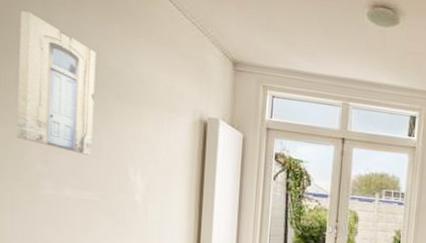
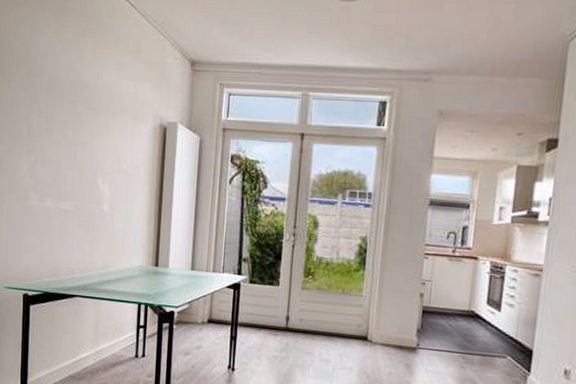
wall art: present [17,11,96,156] -> none [12,38,73,167]

